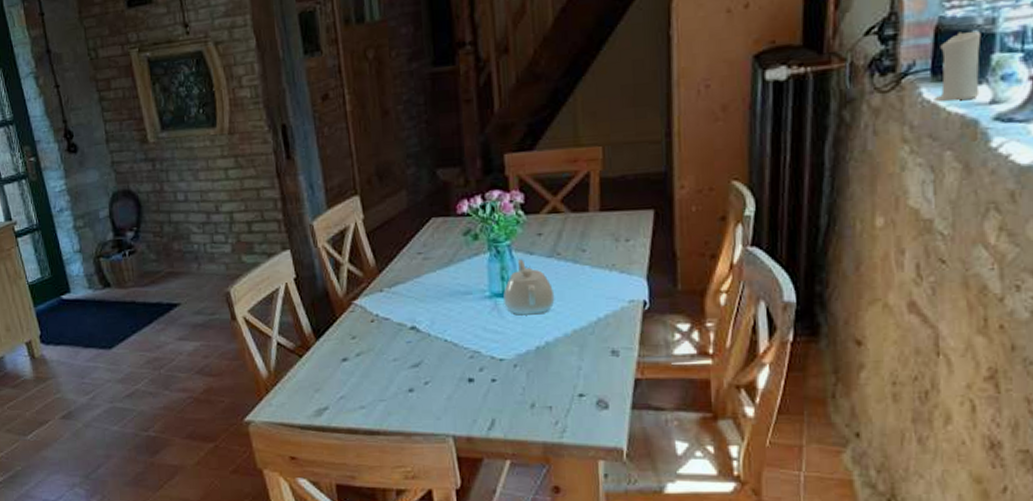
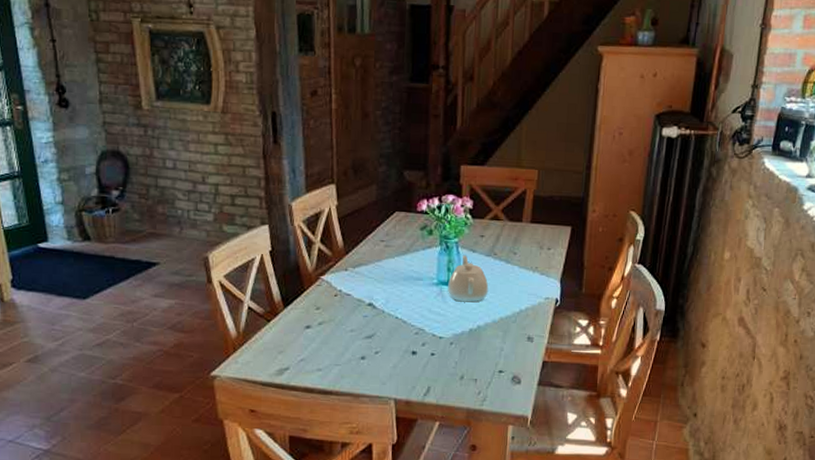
candle: present [933,31,982,102] -> none [771,121,807,172]

